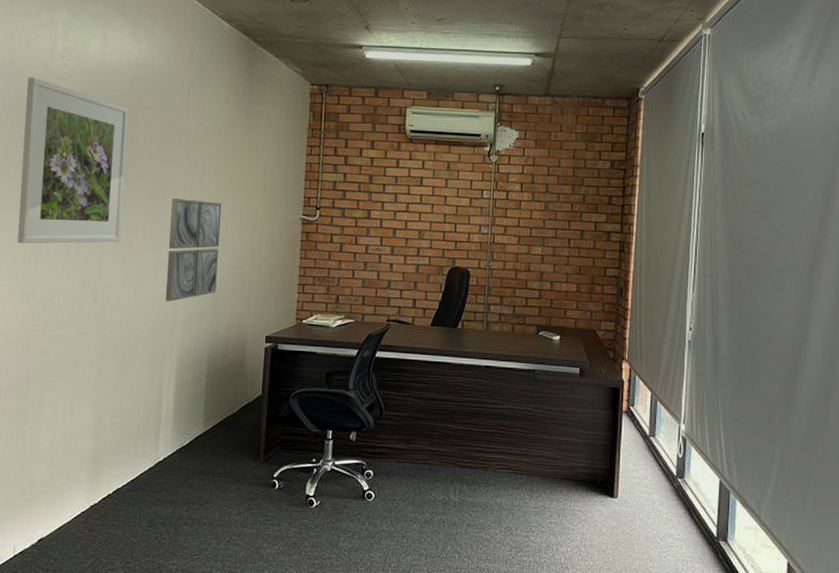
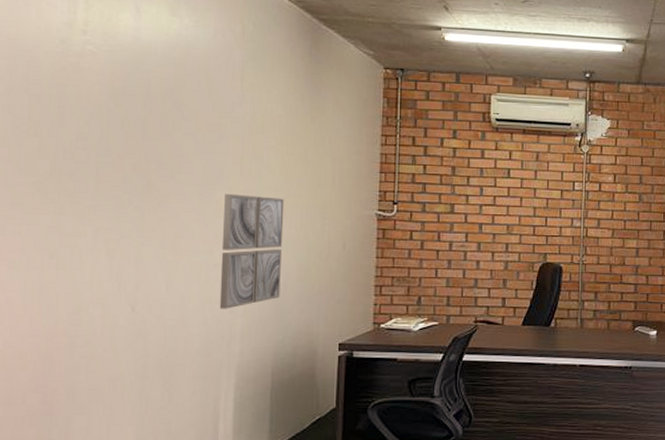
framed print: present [18,77,129,244] -> none [33,54,169,248]

